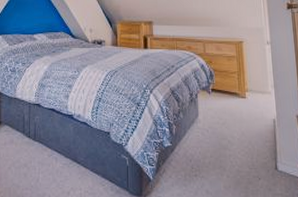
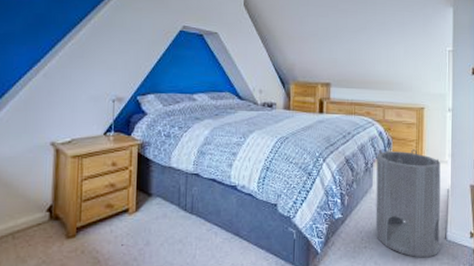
cylinder: none [200,80,272,188] -> present [375,149,441,258]

